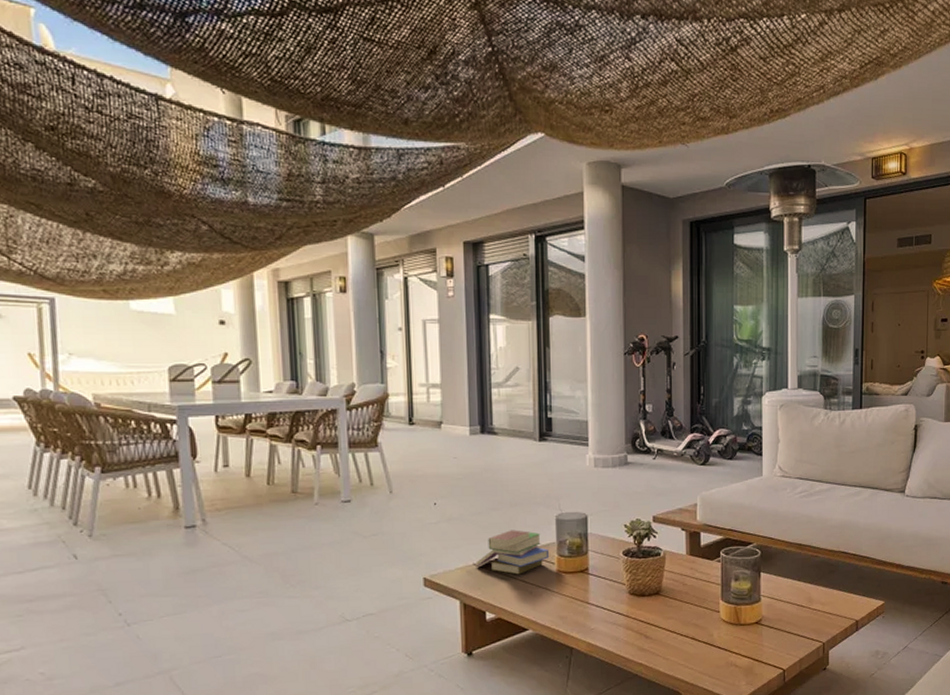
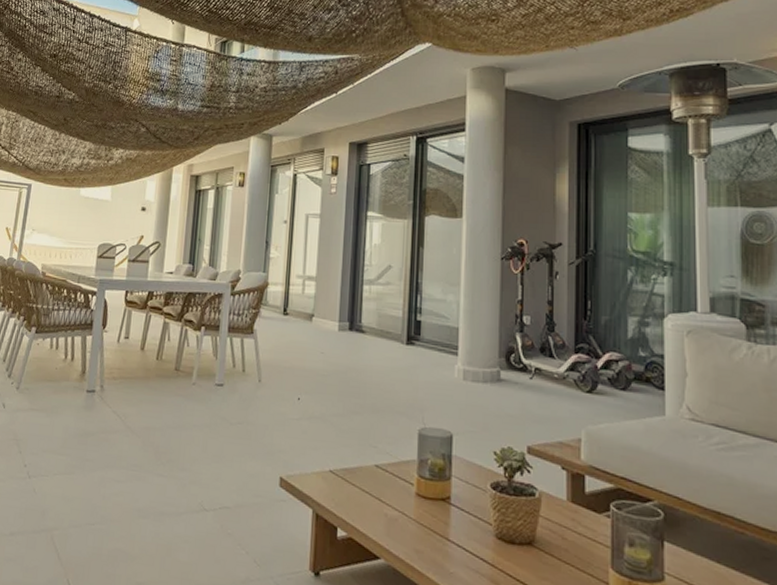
book: present [476,530,550,575] -> none [332,438,409,491]

